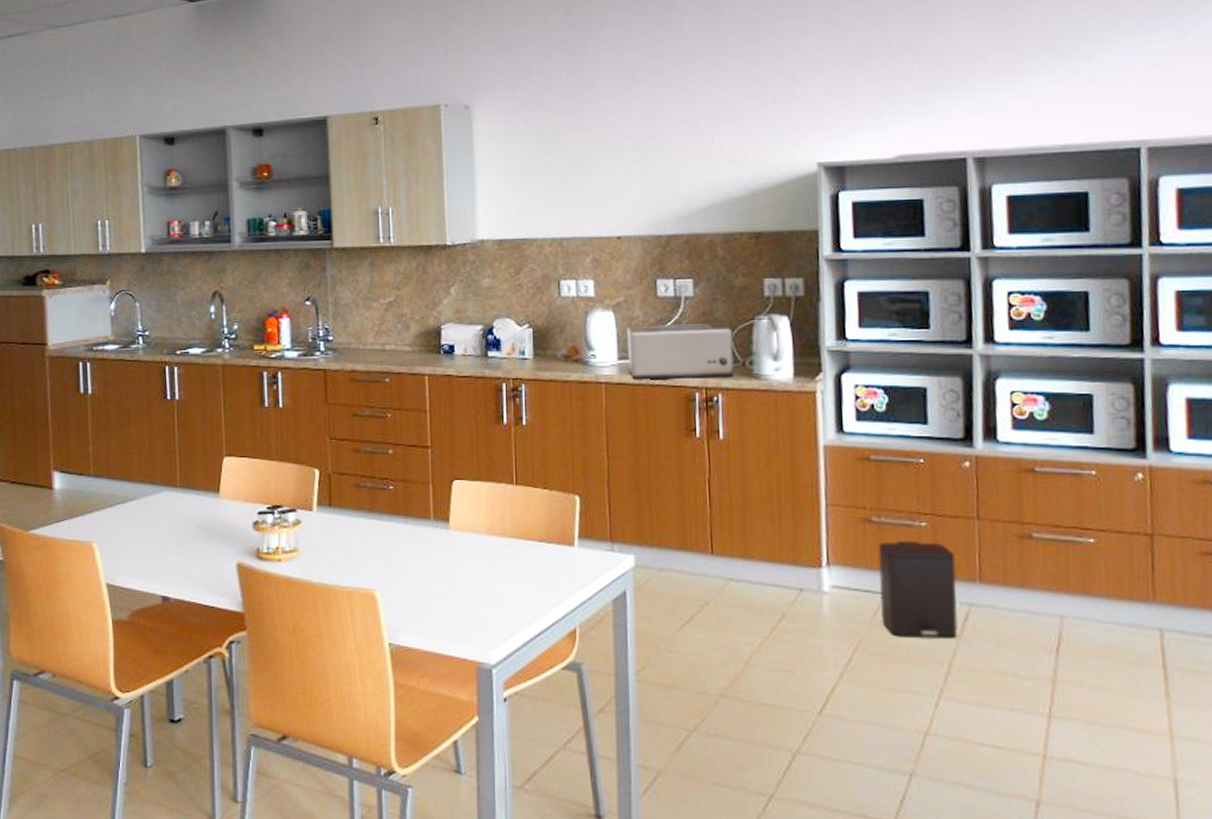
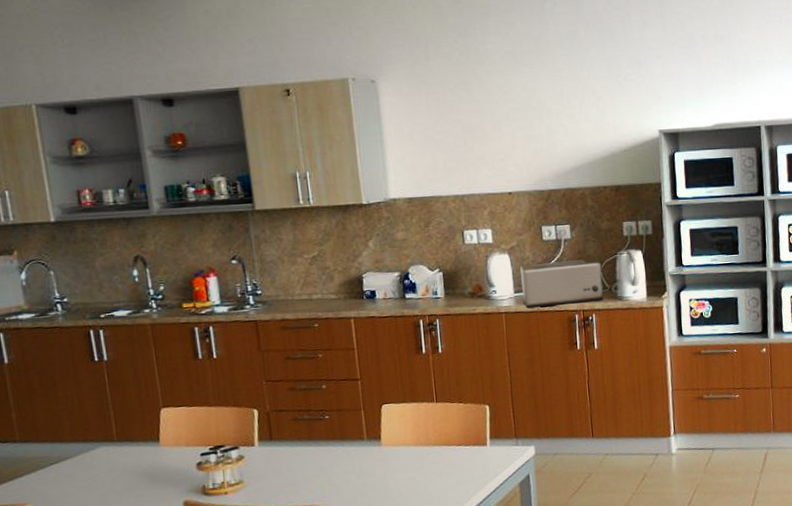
pedal bin: present [878,541,958,639] -> none [708,408,760,478]

